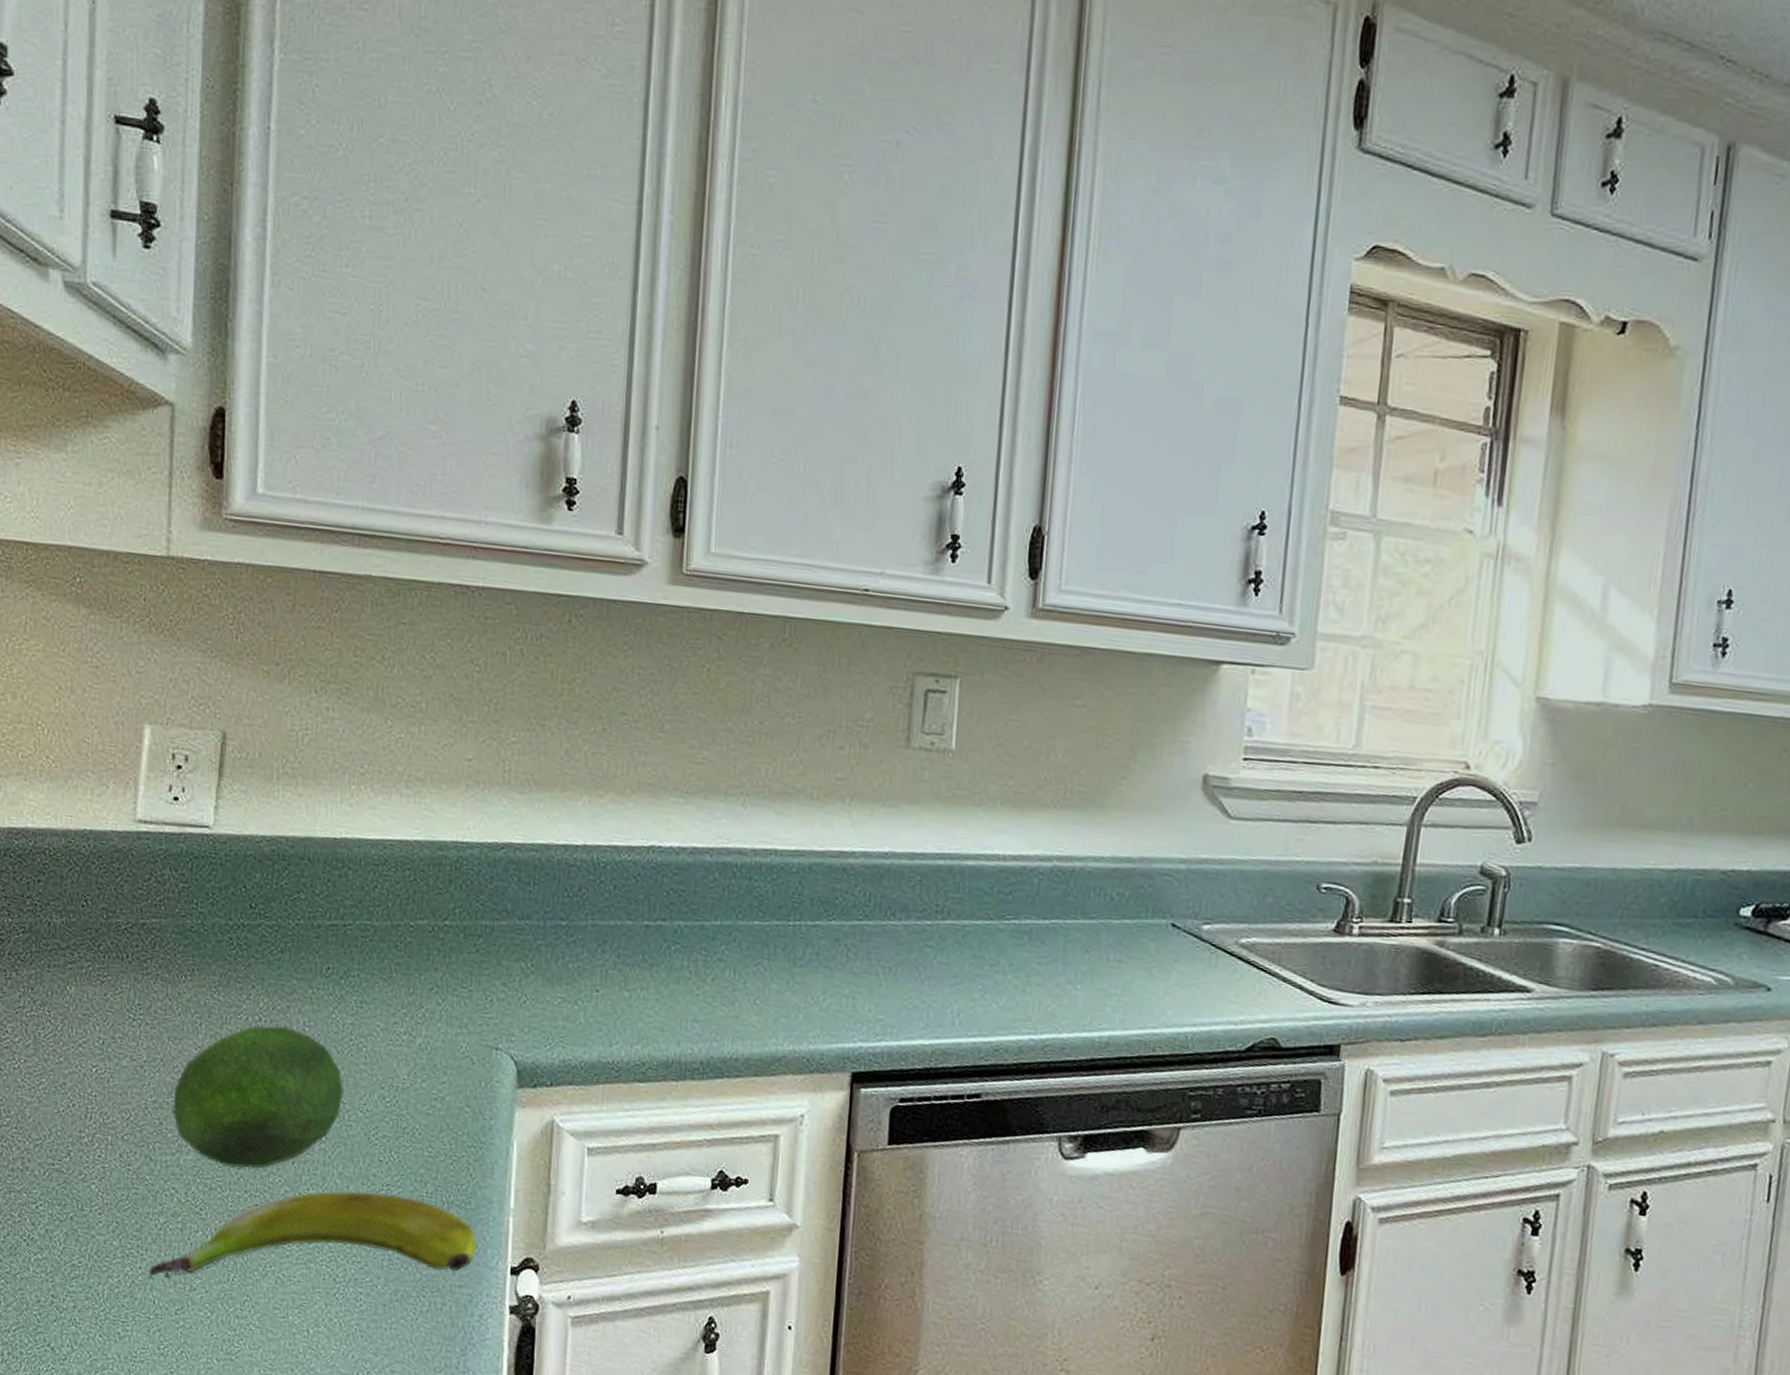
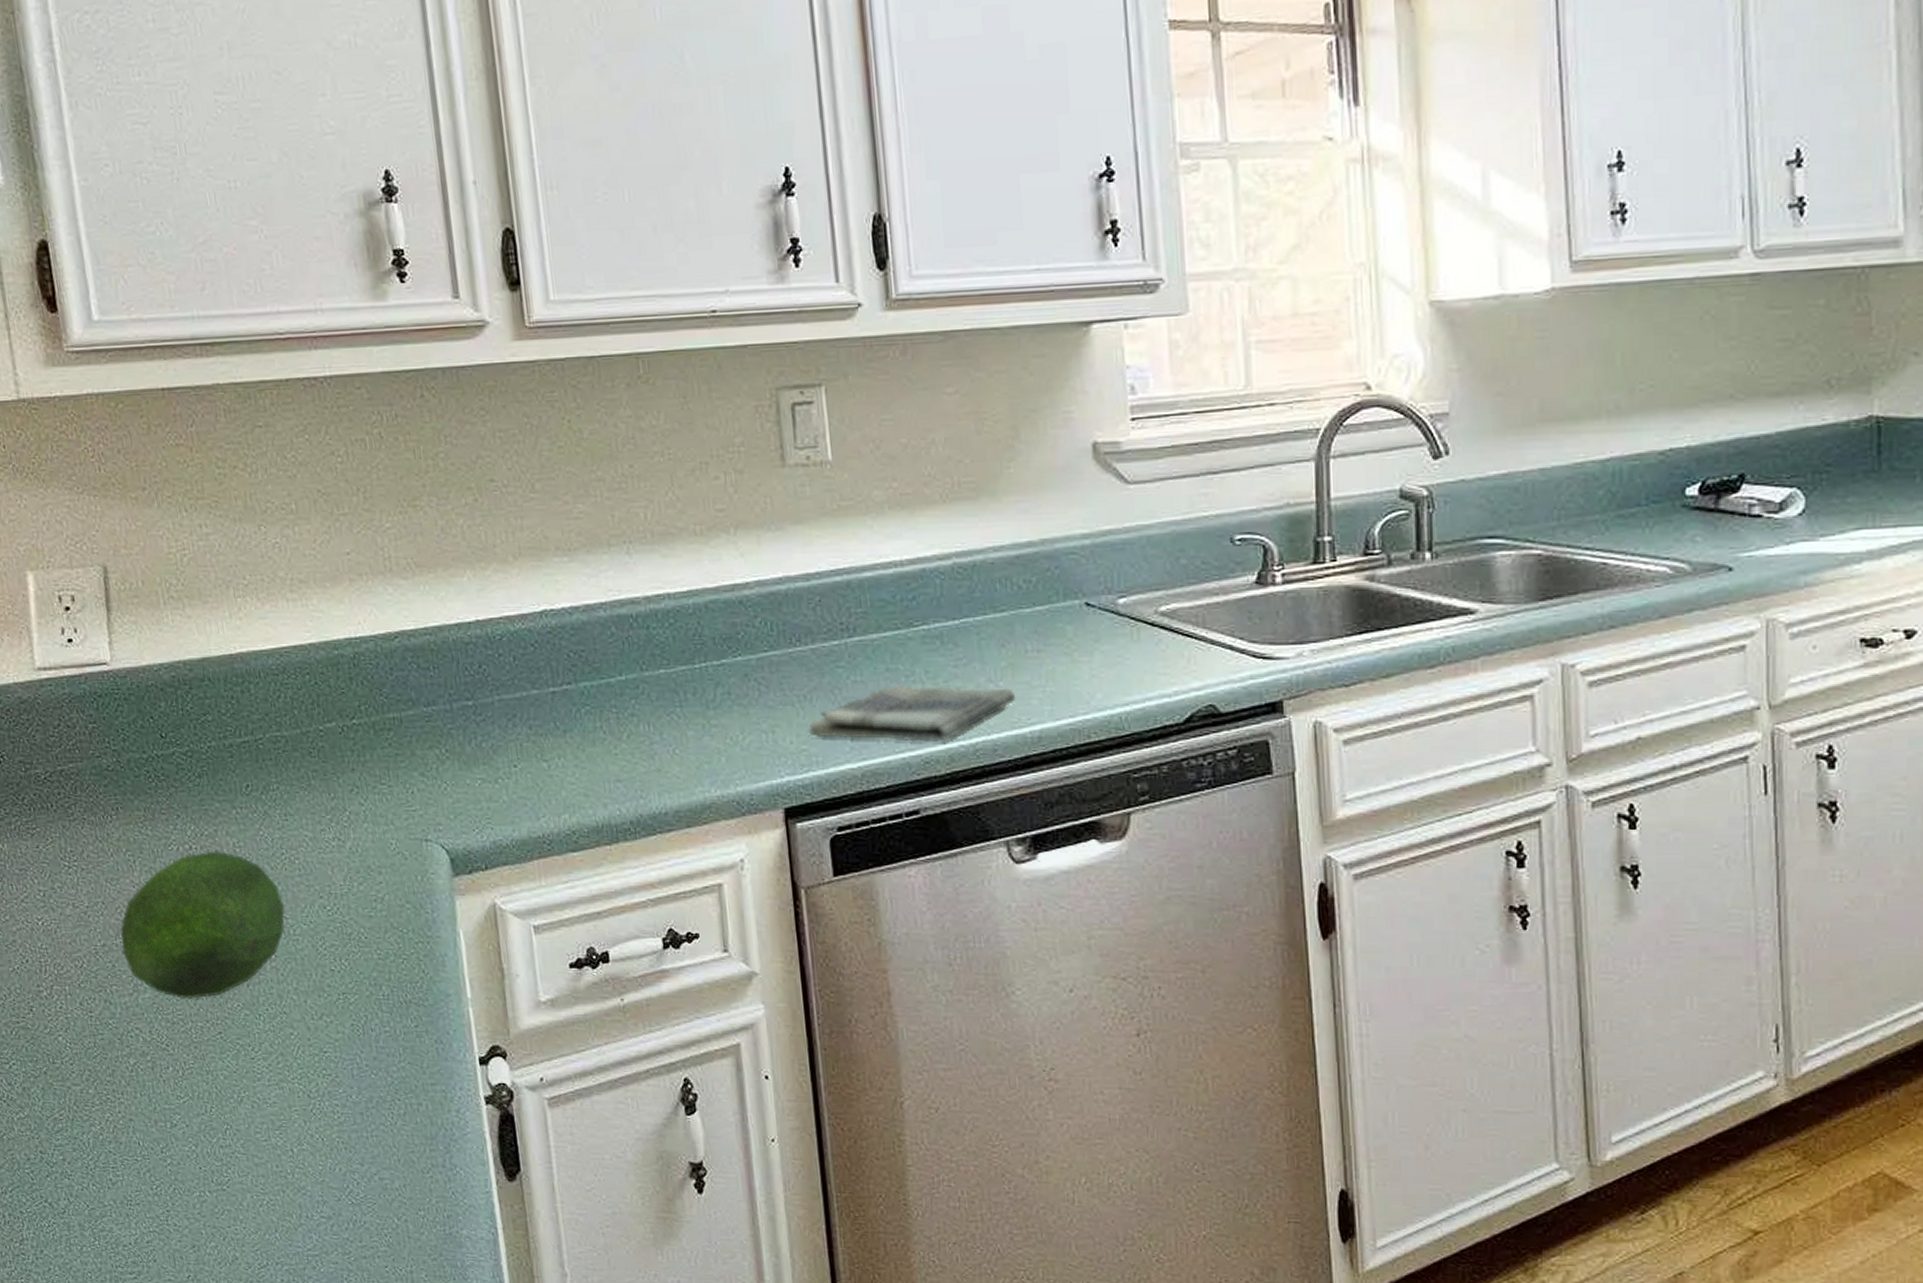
banana: present [149,1191,477,1277] -> none [128,1002,442,1119]
dish towel: none [889,972,1092,1033] -> present [809,685,1016,742]

